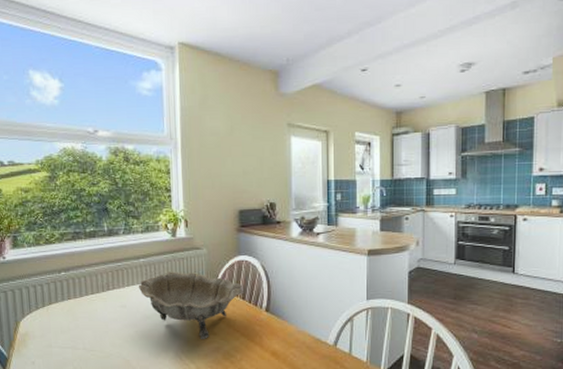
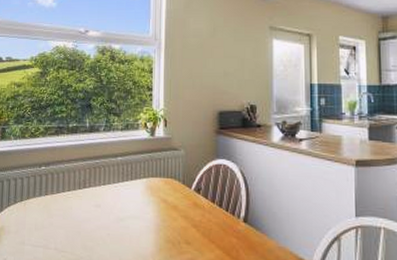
decorative bowl: present [139,272,242,339] -> none [115,172,219,249]

